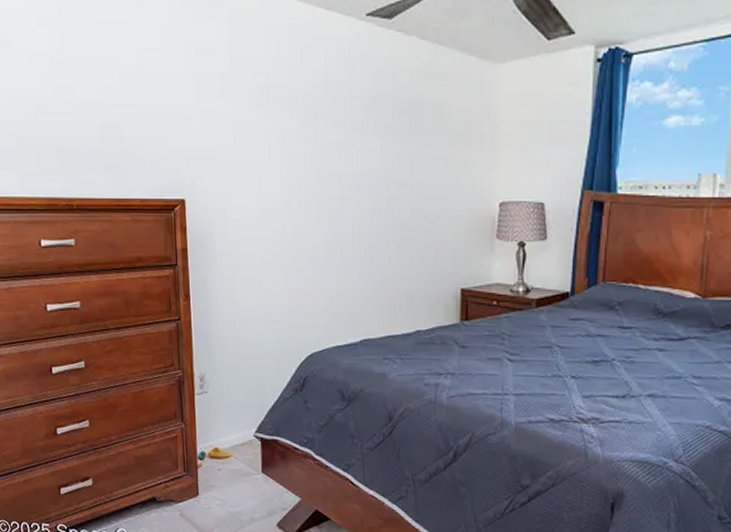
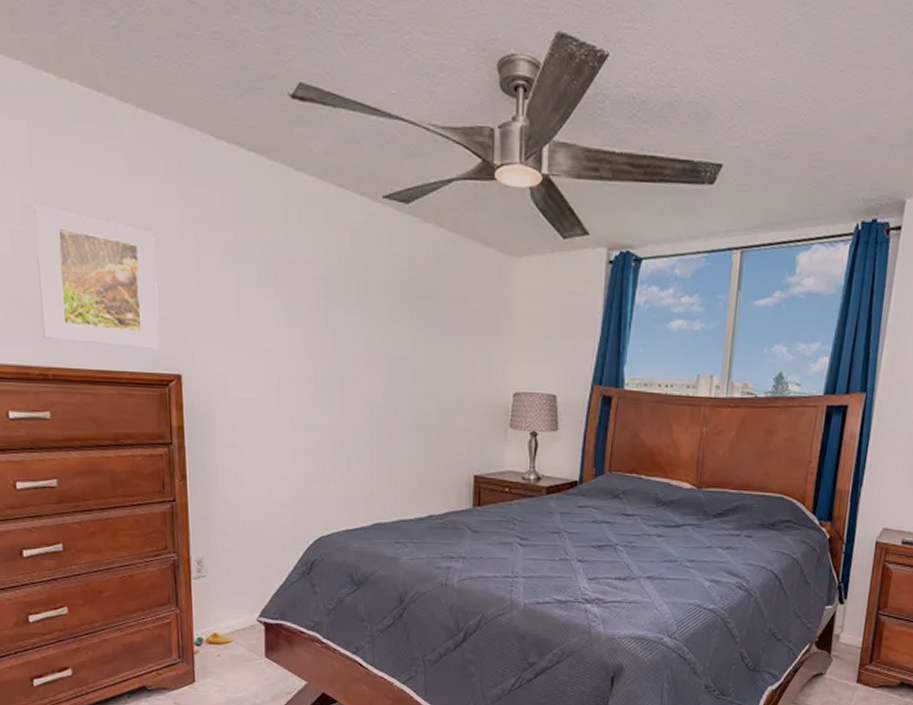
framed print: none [60,50,166,177] -> present [33,204,160,349]

